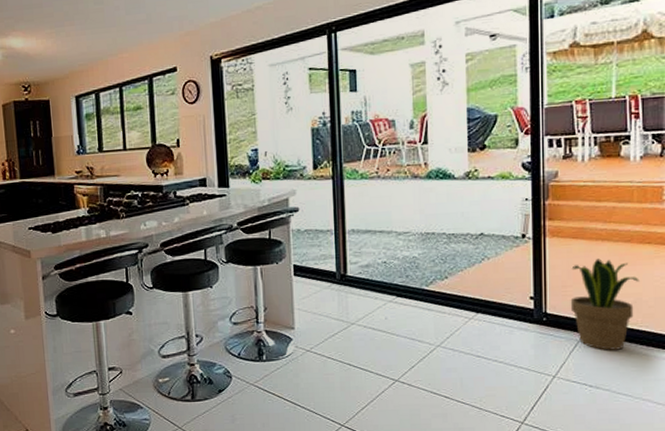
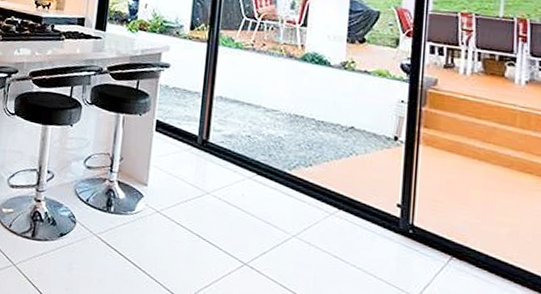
potted plant: present [570,258,639,350] -> none [439,178,518,284]

